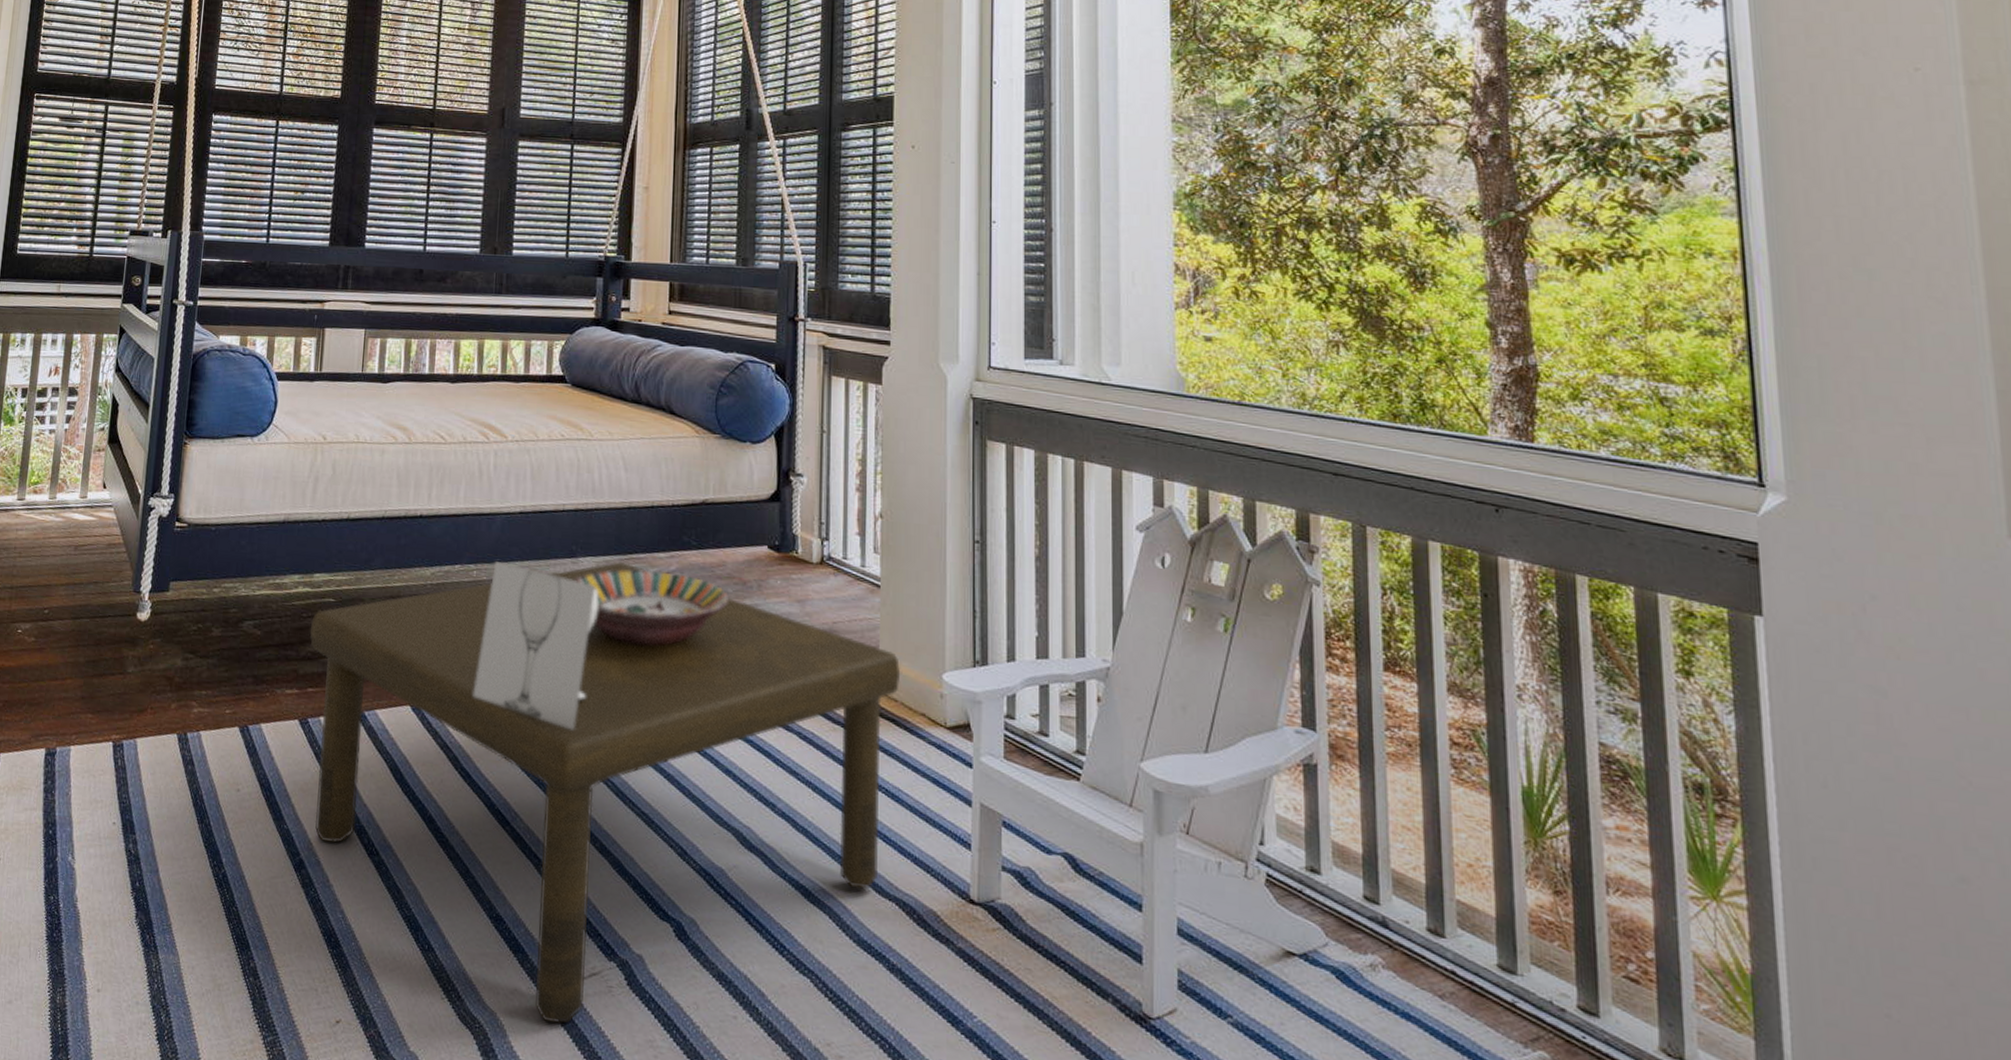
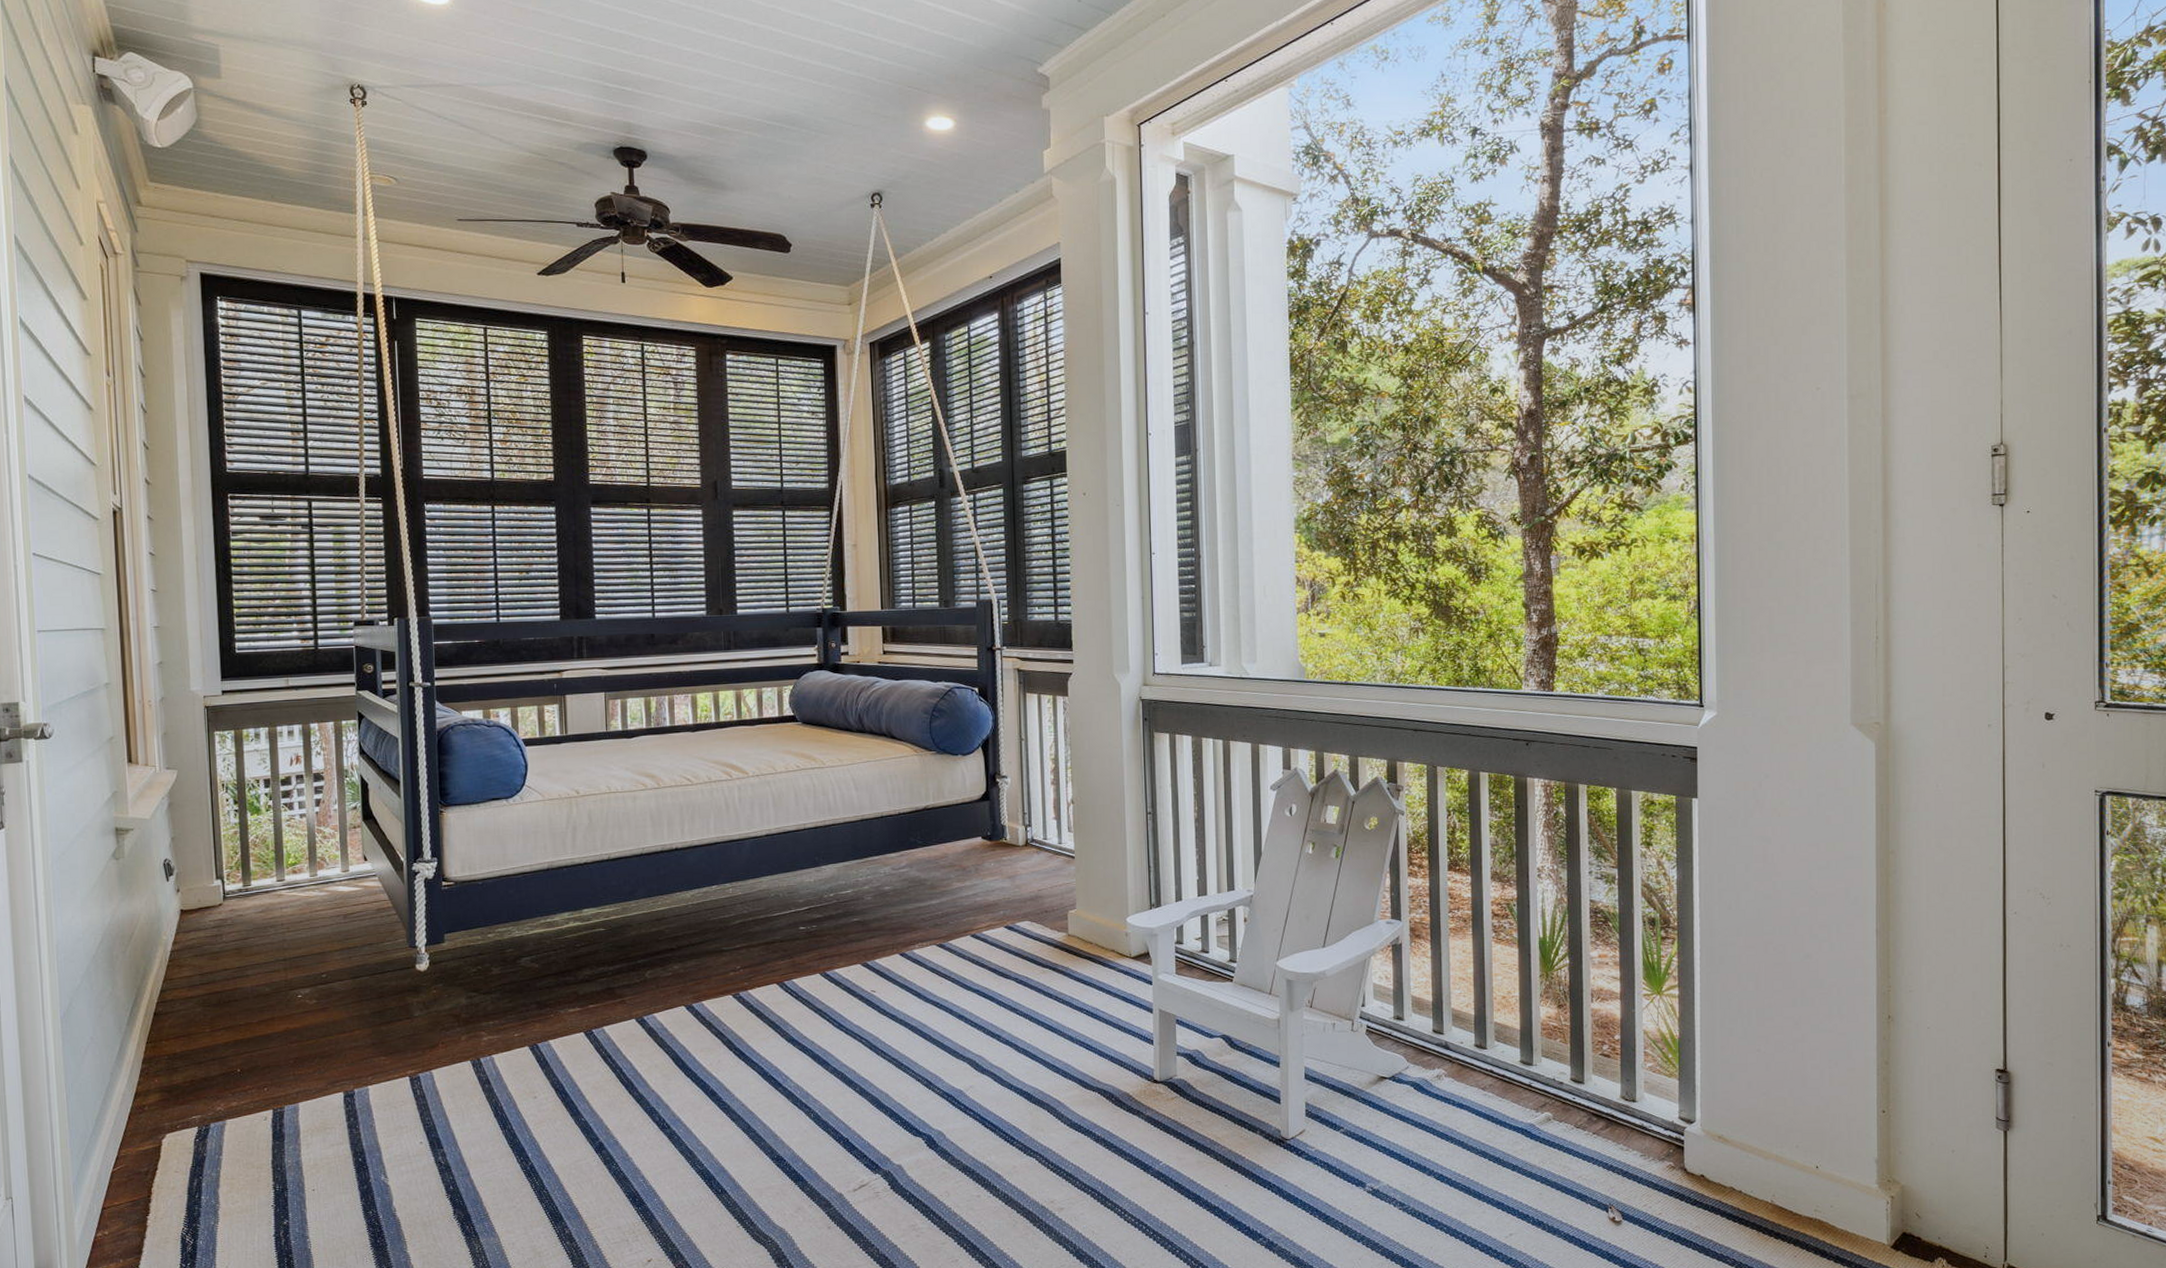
coffee table: present [310,561,901,1023] -> none [584,864,1094,1228]
glass: present [473,561,599,731] -> none [739,878,842,1005]
serving bowl: present [574,569,730,647] -> none [819,867,953,930]

